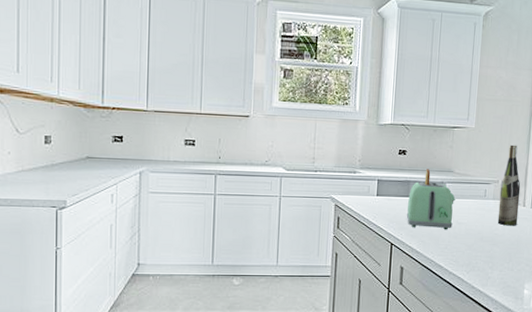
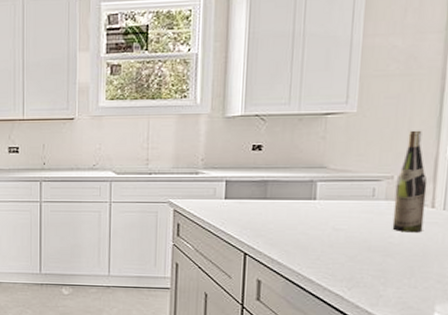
toaster: present [406,169,456,230] -> none [263,166,331,238]

